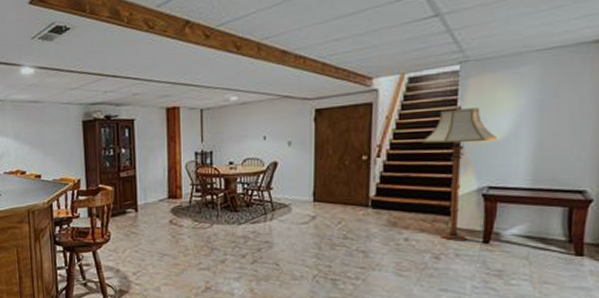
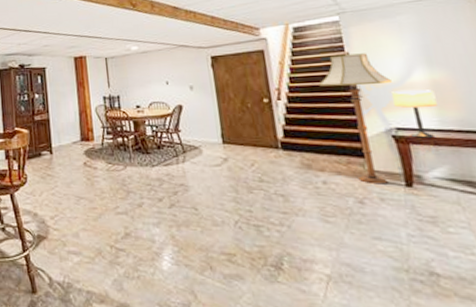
table lamp: none [493,147,536,197] -> present [392,89,437,138]

